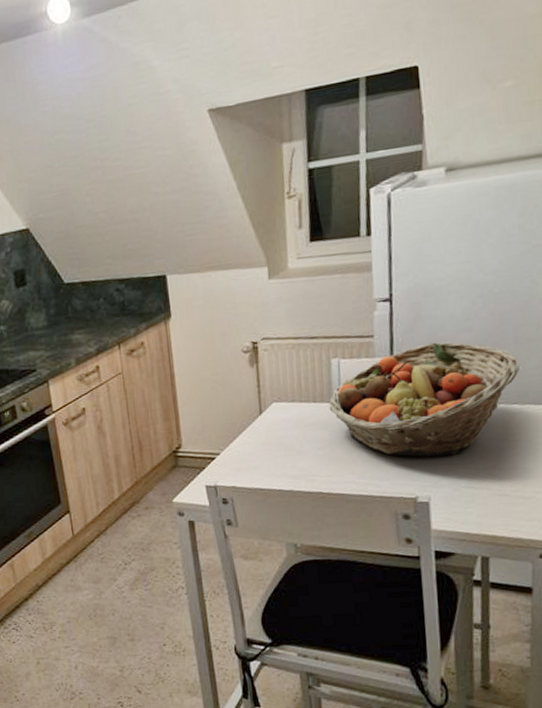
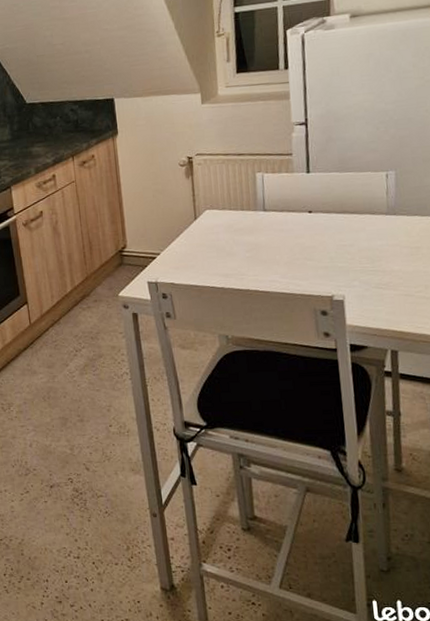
fruit basket: present [328,341,521,457] -> none [254,160,419,260]

